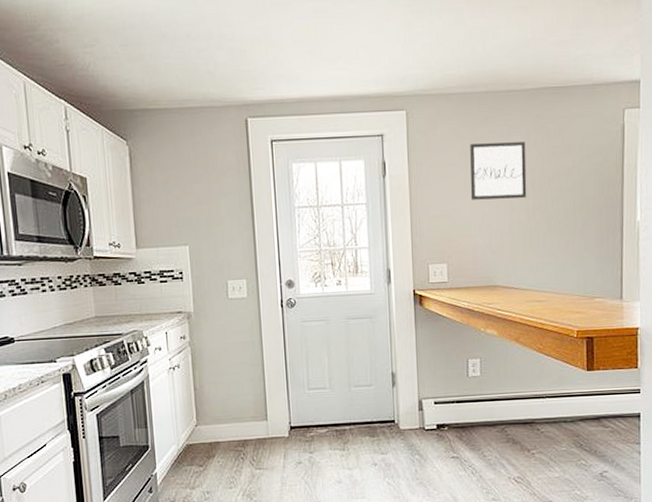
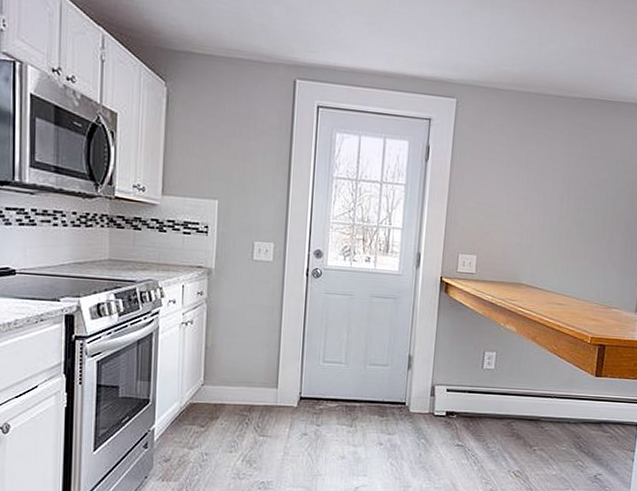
wall art: present [470,142,527,200] -> none [508,142,567,202]

